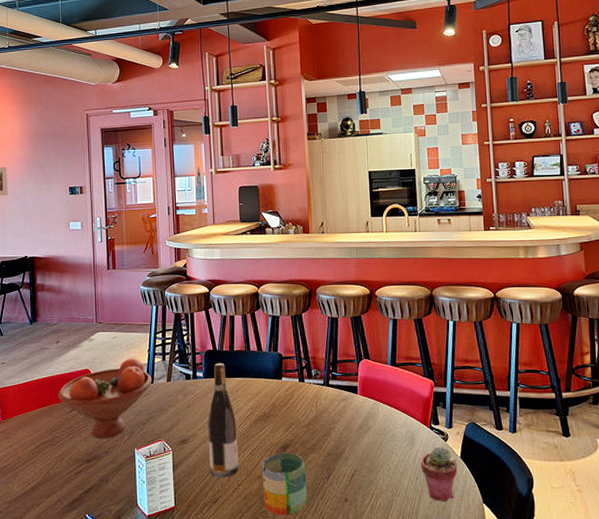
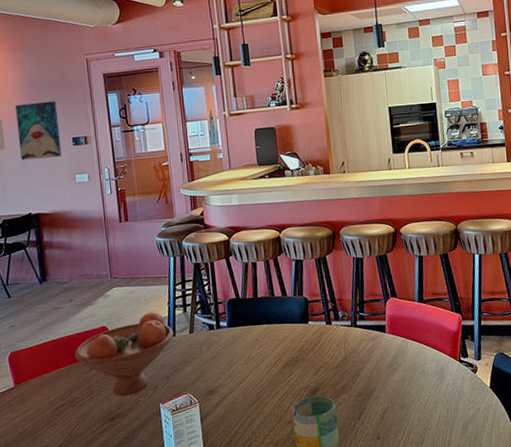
wall art: none [19,152,58,206] -> present [15,101,62,160]
wine bottle: present [207,363,239,478] -> none [234,311,268,426]
potted succulent: present [420,446,458,502] -> none [451,378,488,432]

